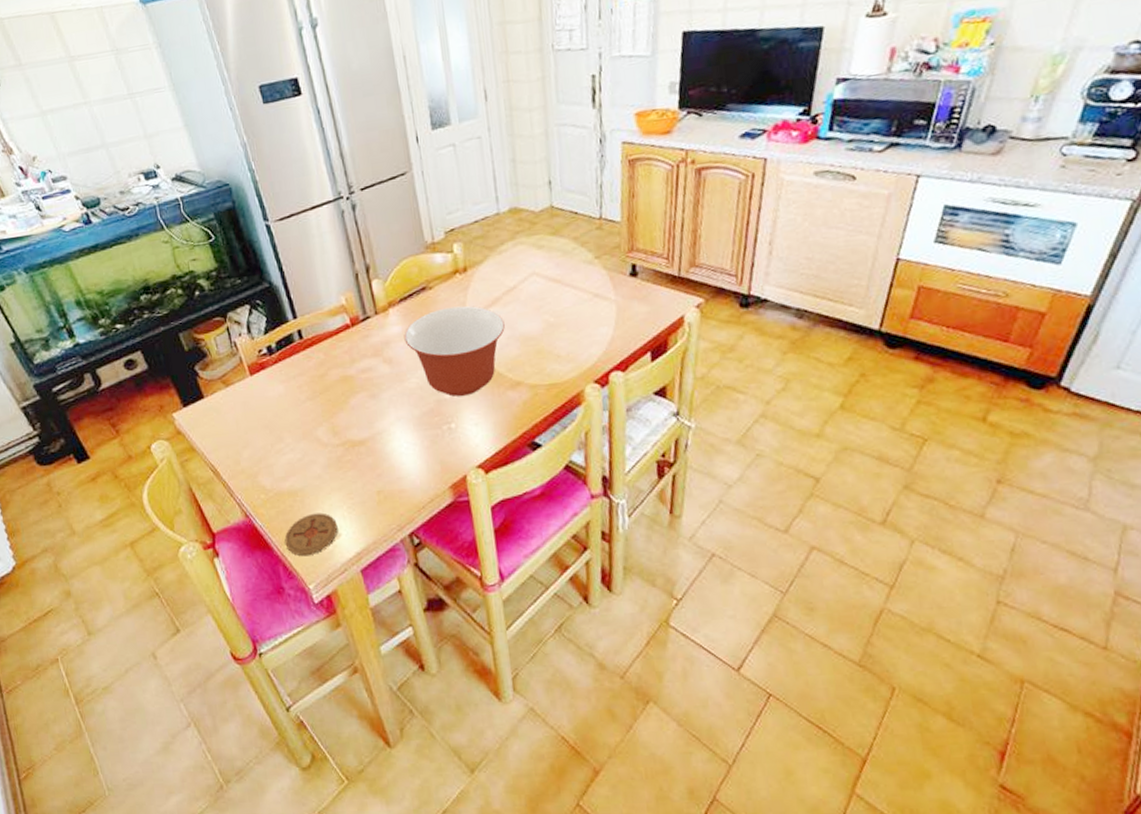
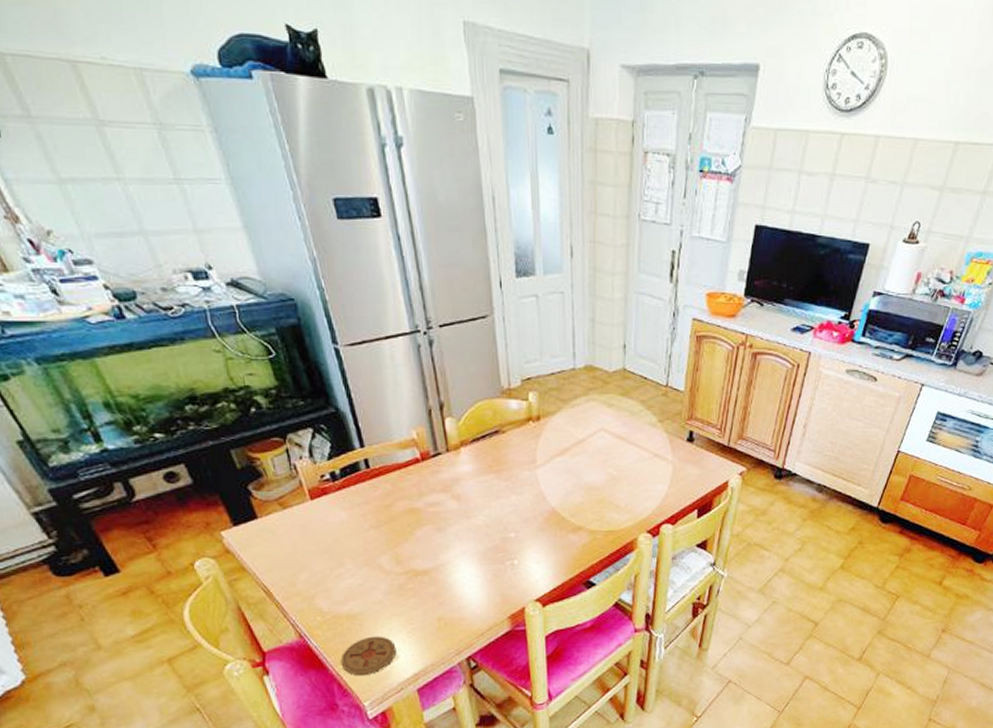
mixing bowl: present [404,305,505,397] -> none [474,452,571,537]

